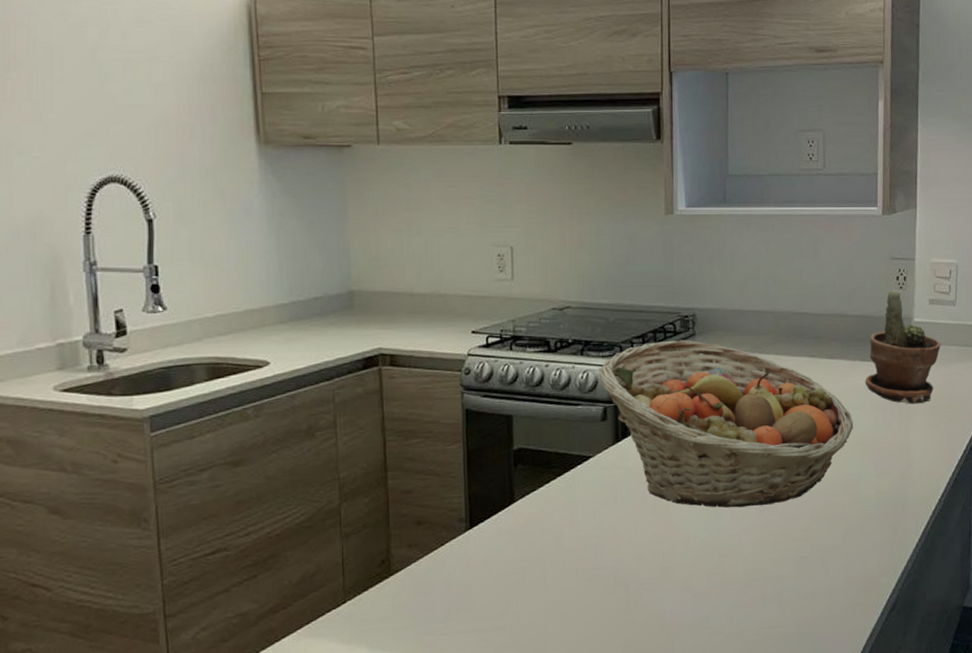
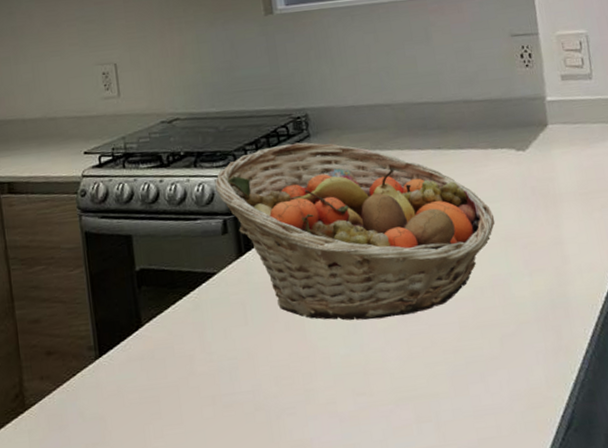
potted plant: present [865,289,941,404] -> none [500,68,582,192]

